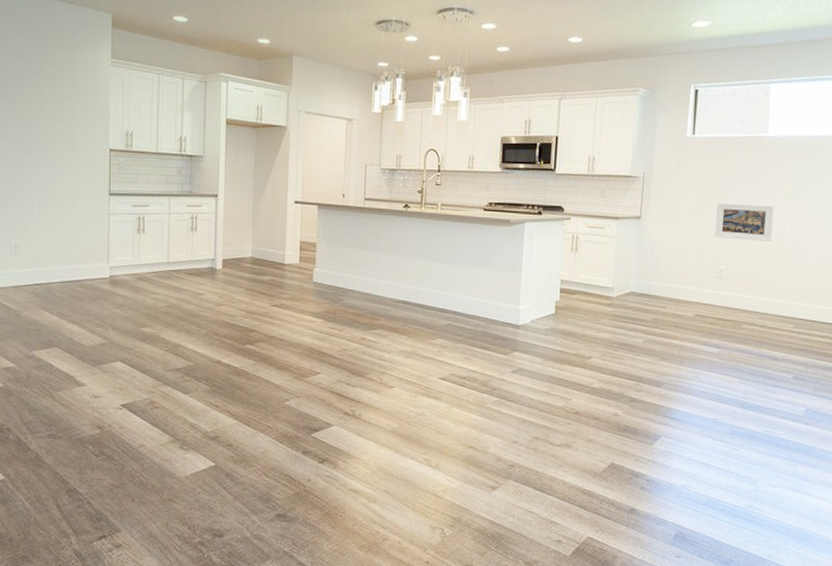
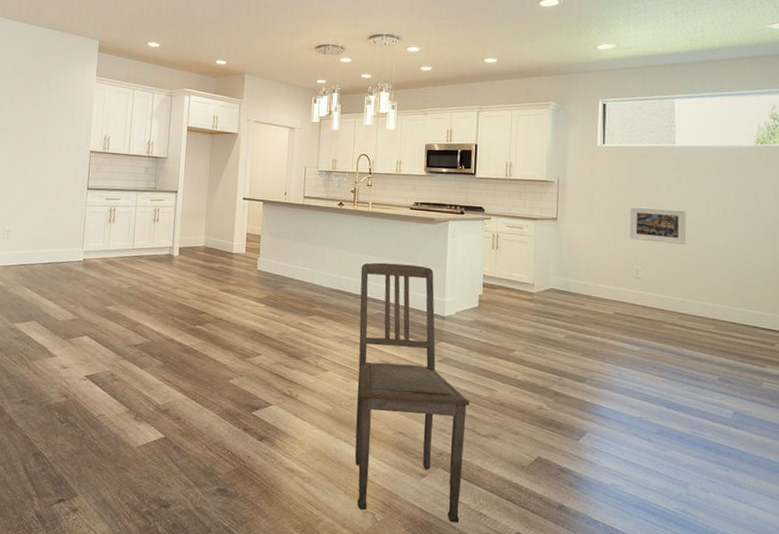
dining chair: none [422,269,544,532] -> present [355,262,470,523]

